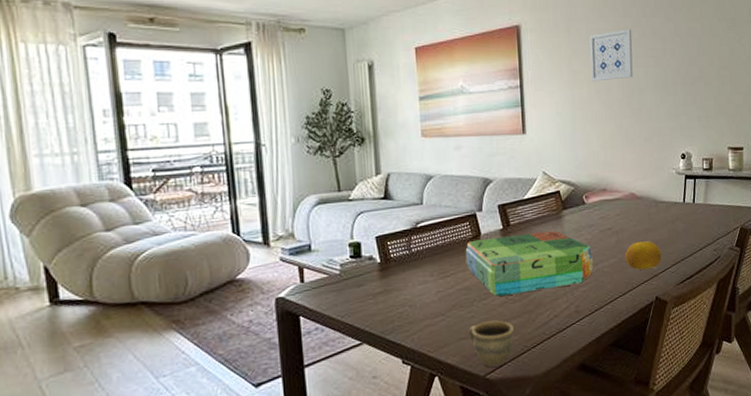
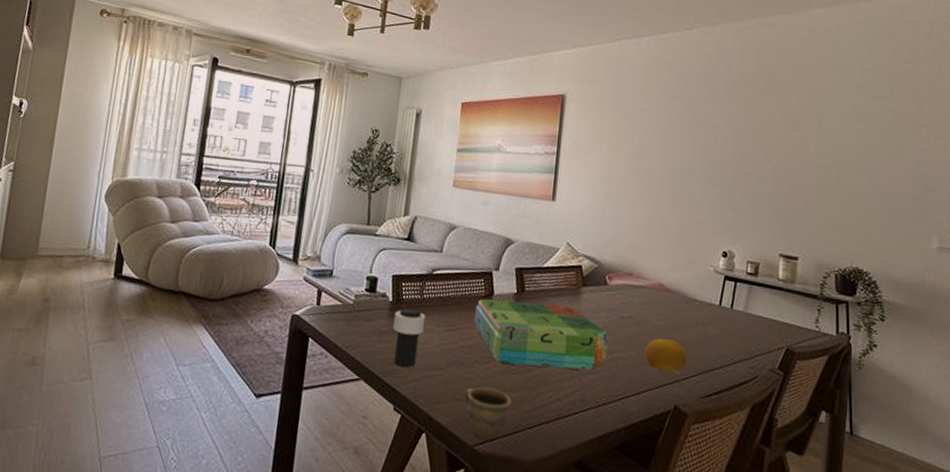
cup: none [385,265,419,323] -> present [393,309,426,368]
wall art: present [589,29,633,82] -> none [631,112,682,163]

